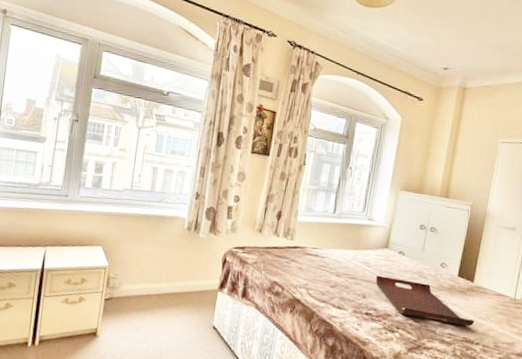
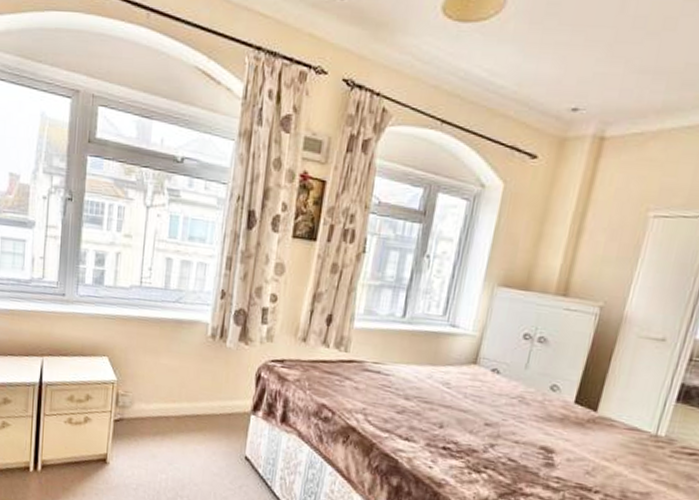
serving tray: present [376,275,475,327] -> none [458,399,595,469]

